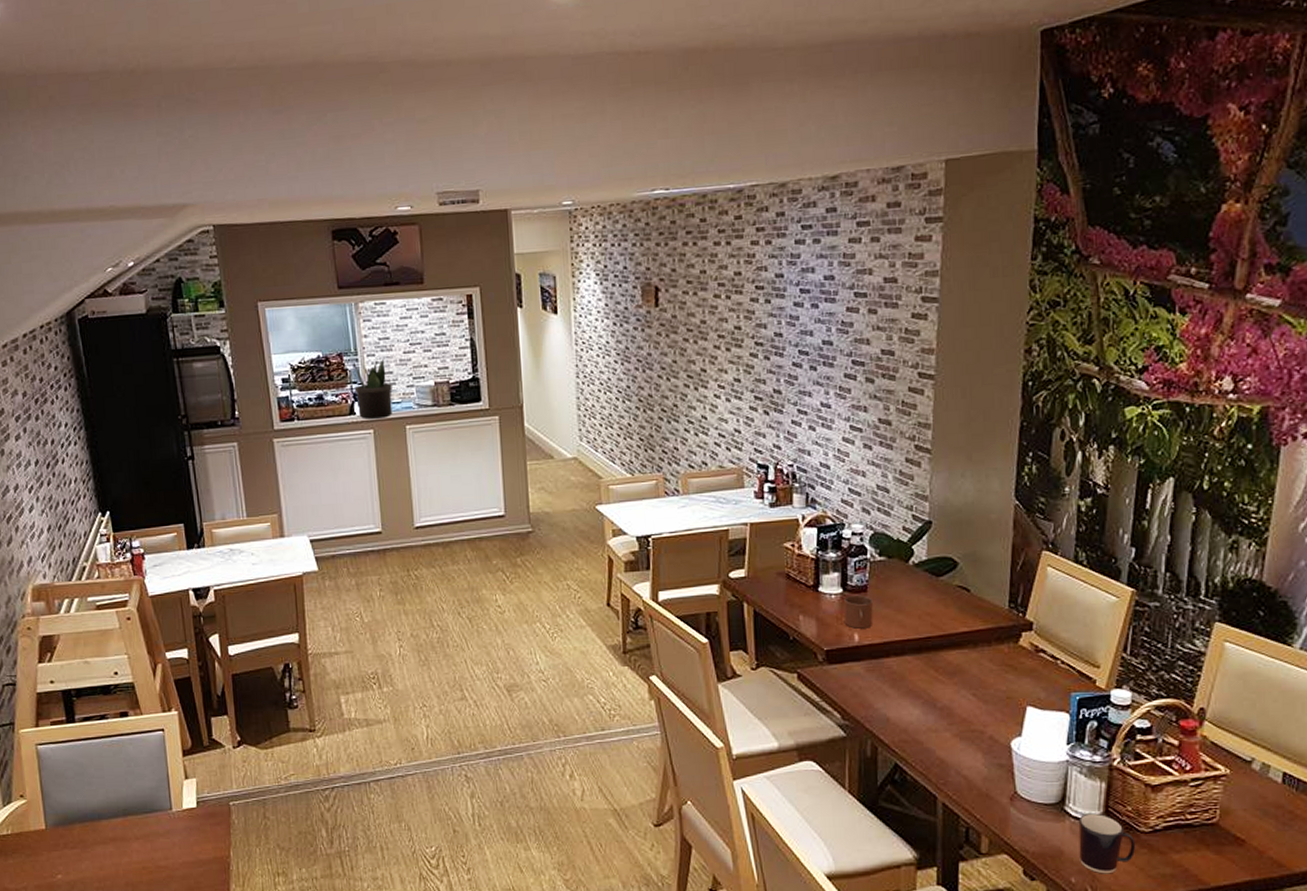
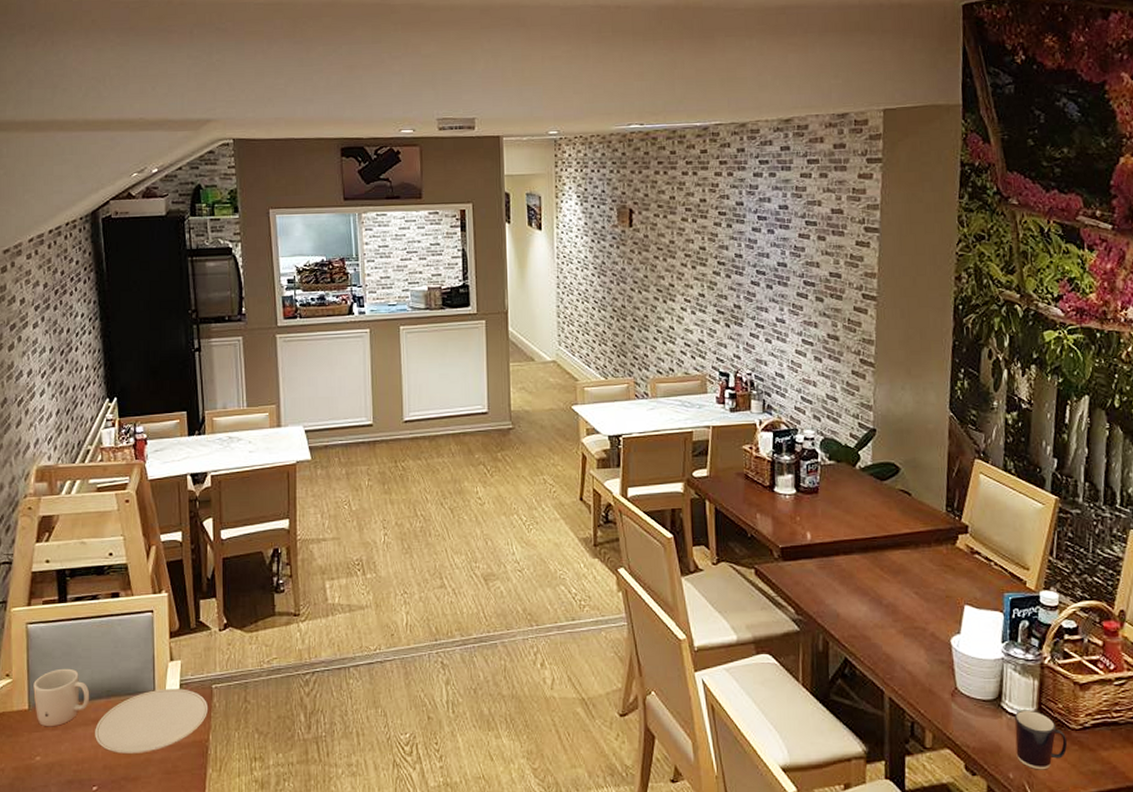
mug: none [48,788,107,846] -> present [33,668,90,727]
plate: none [114,806,228,872] -> present [95,689,209,755]
planter: present [352,358,393,420] -> none [353,264,389,320]
mug: present [843,594,873,629] -> none [797,495,824,528]

